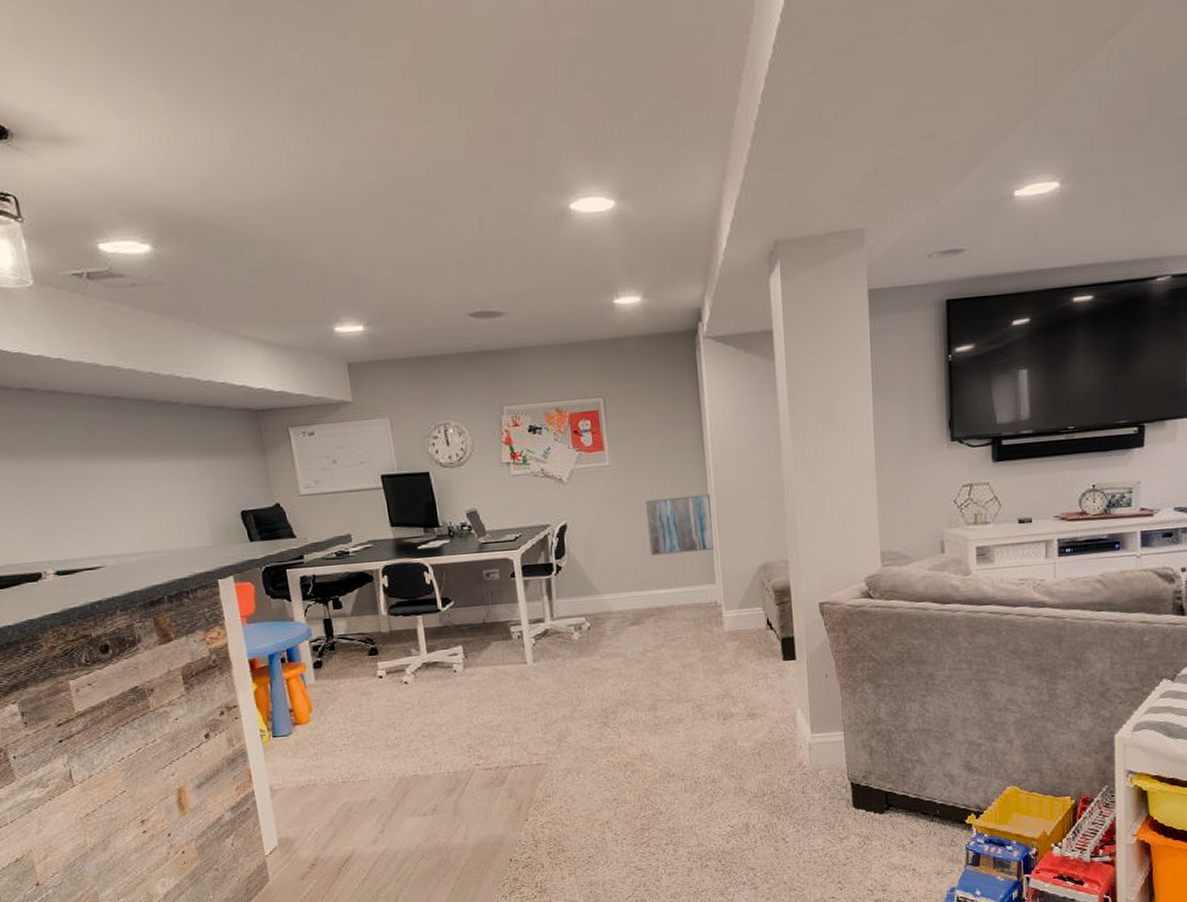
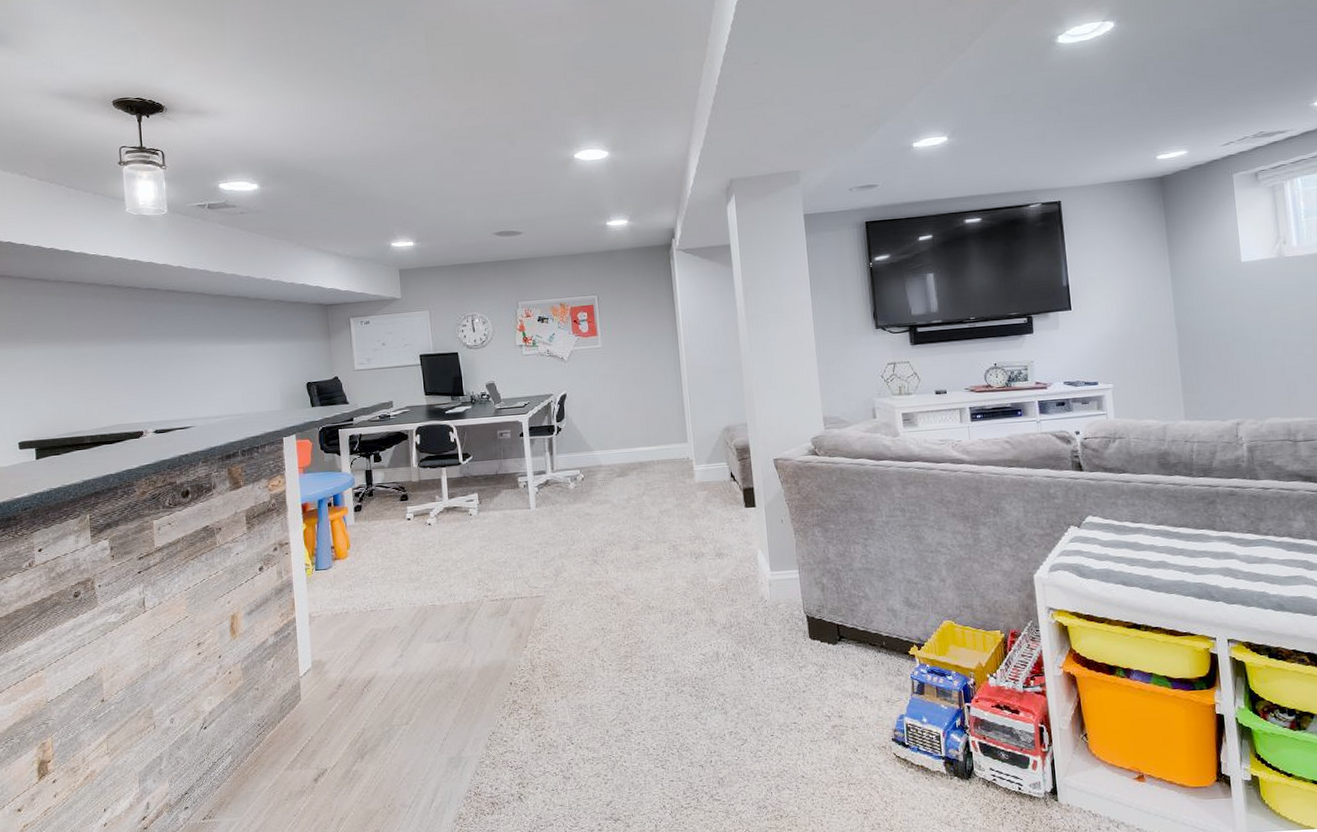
wall art: present [645,494,714,556] -> none [629,370,686,420]

